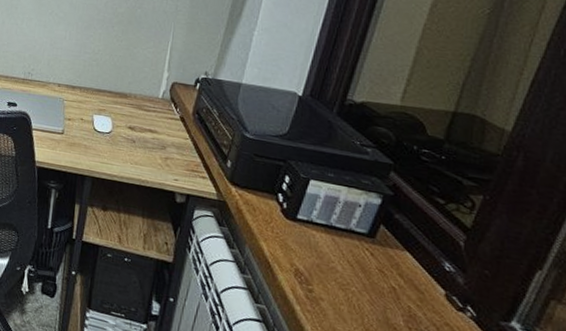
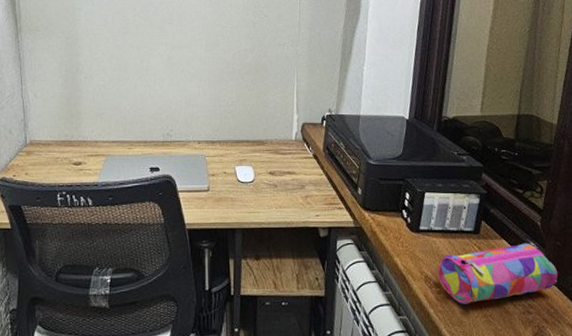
pencil case: none [311,252,480,322] -> present [437,243,558,304]

